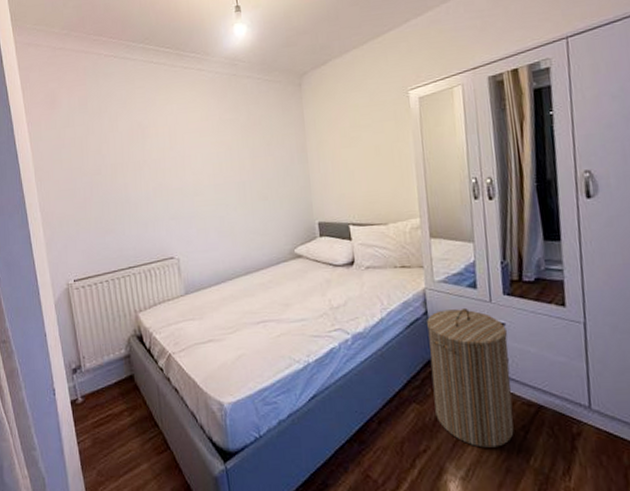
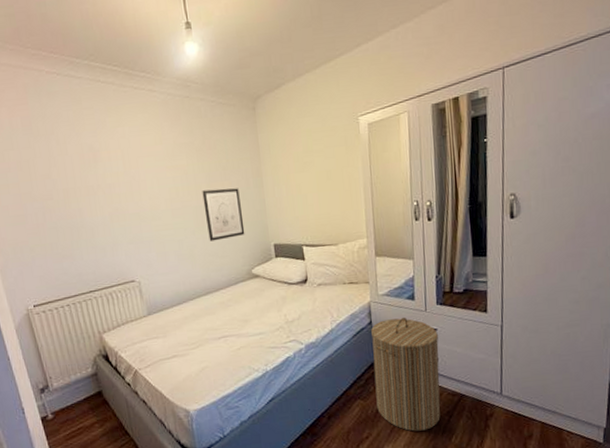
wall art: none [245,163,288,218] -> present [202,188,245,242]

